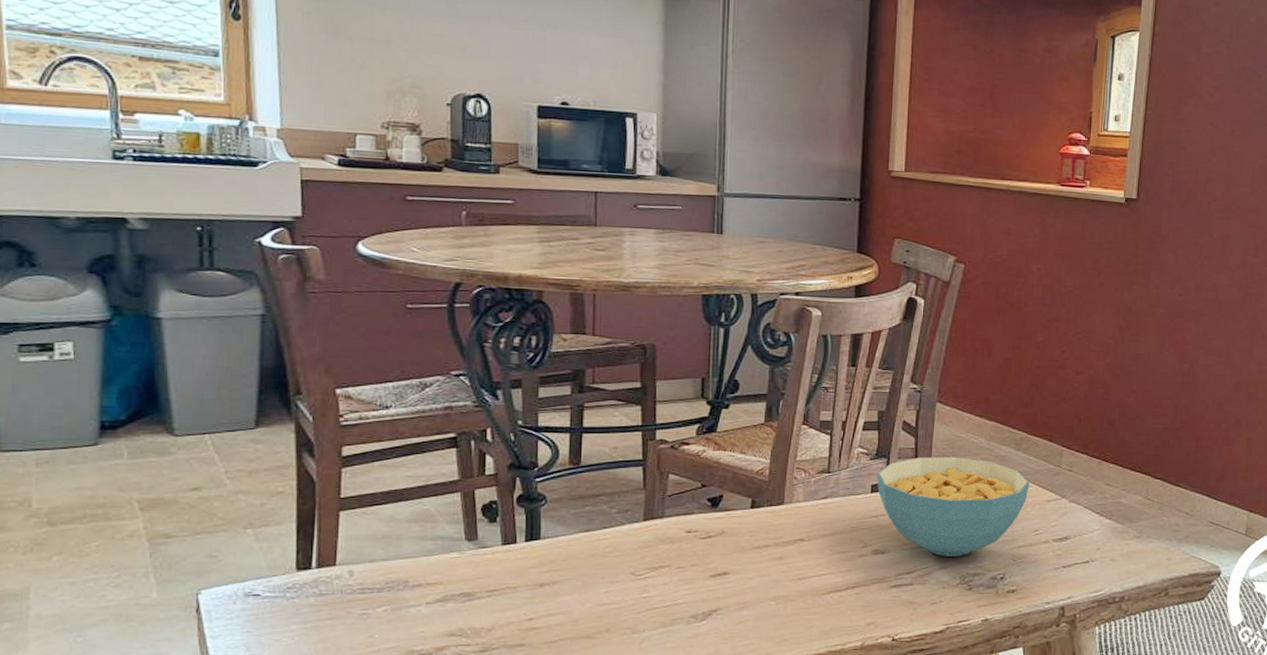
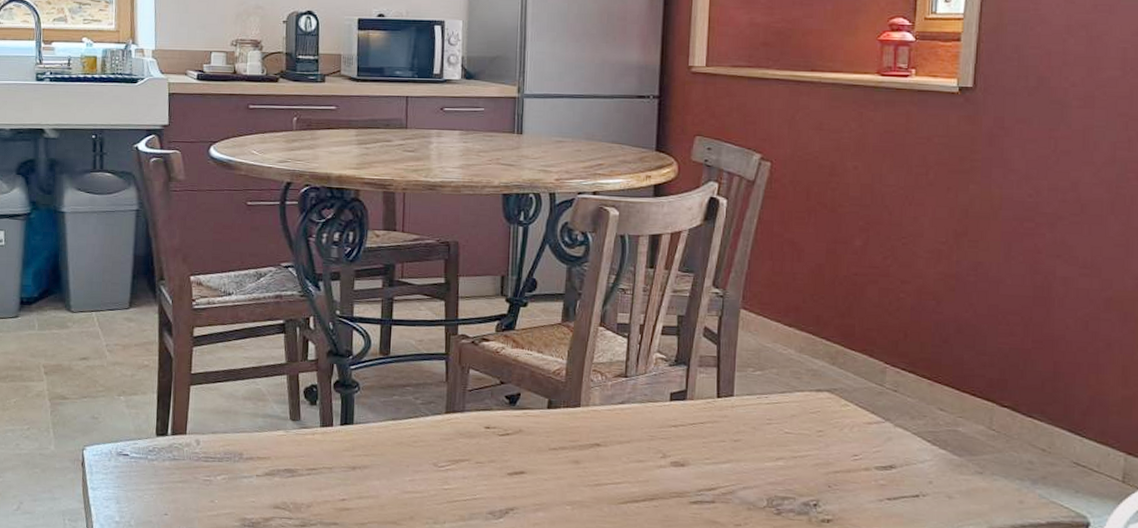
cereal bowl: present [877,456,1030,557] -> none [676,366,847,477]

